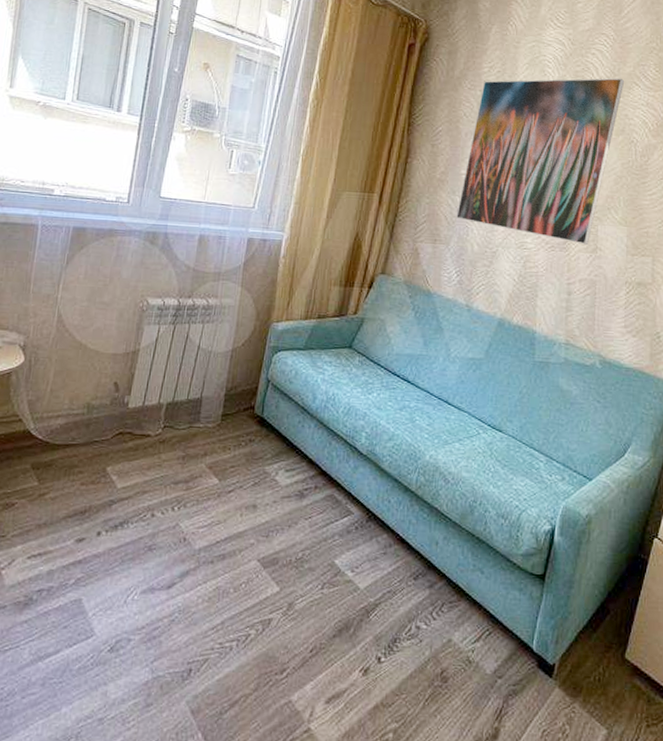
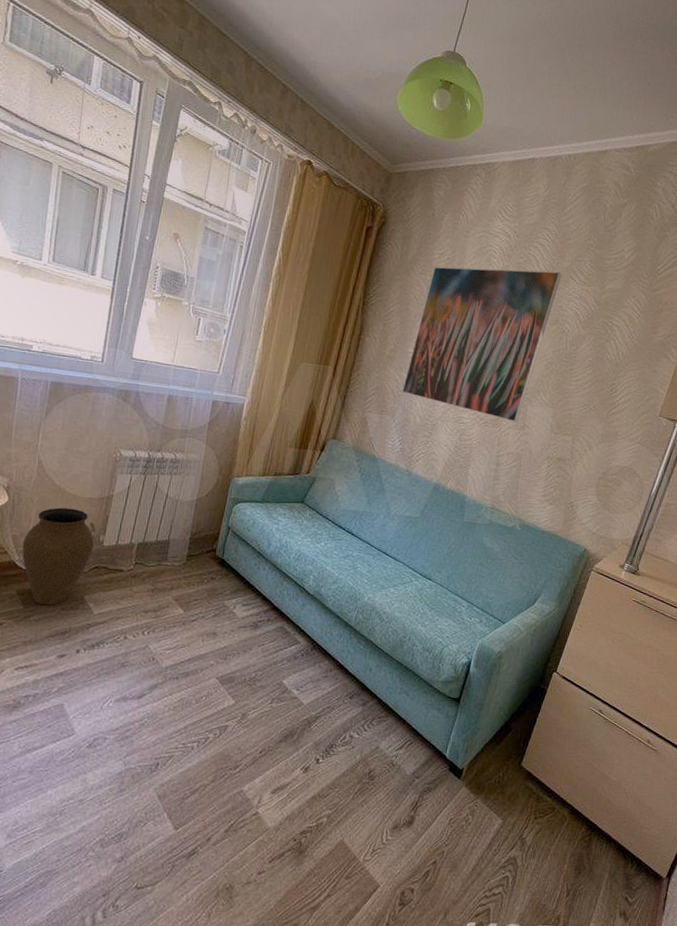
vase: none [38,366,118,481] -> present [22,507,94,606]

